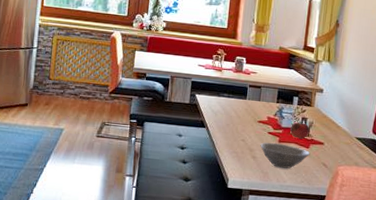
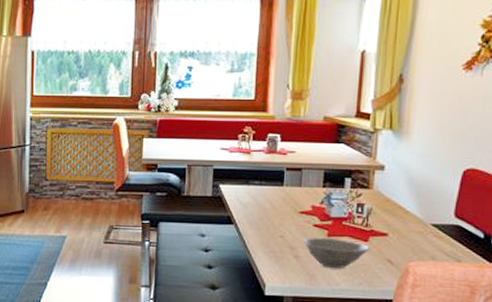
fruit: present [290,121,310,139] -> none [342,209,368,230]

